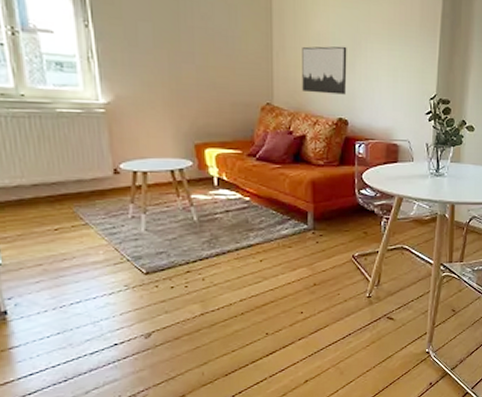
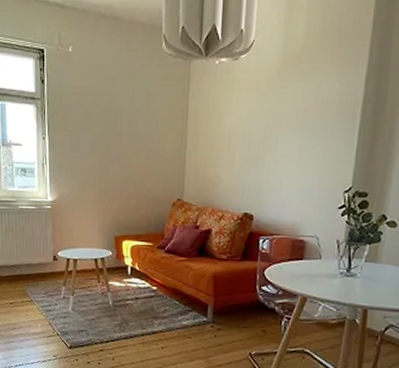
wall art: present [302,46,347,95] -> none [211,141,257,189]

